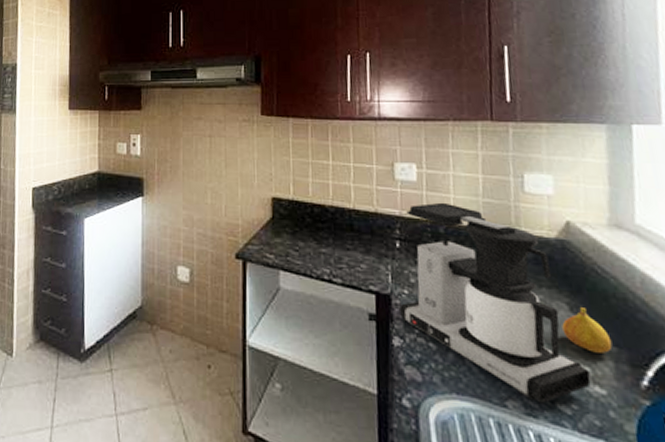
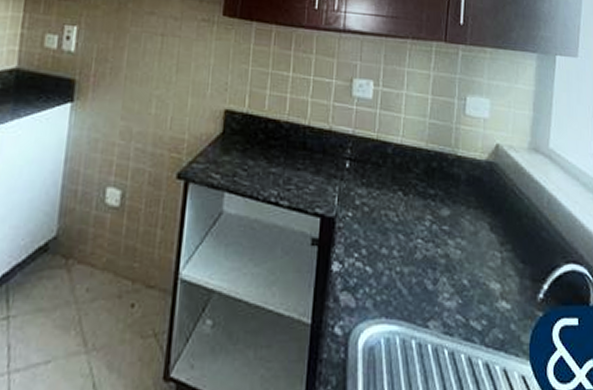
coffee maker: present [398,202,591,404] -> none [340,122,499,322]
fruit: present [562,307,613,353] -> none [482,227,520,270]

